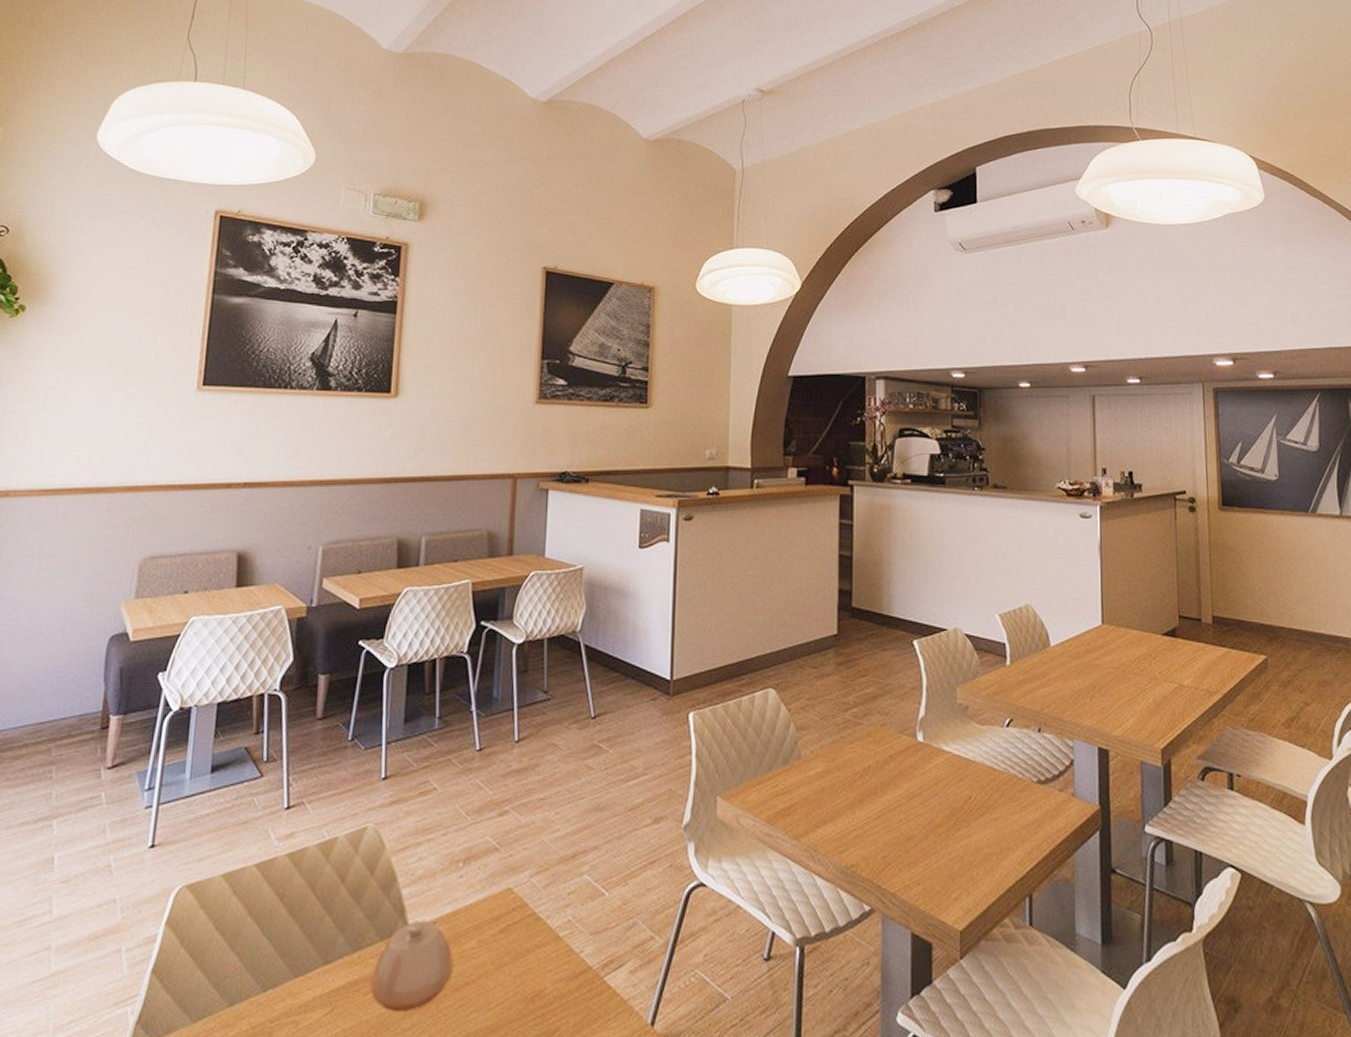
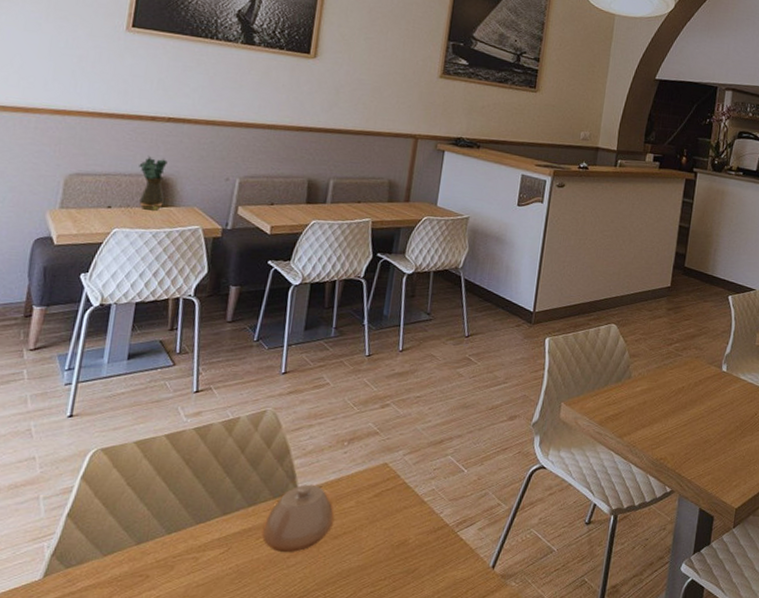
vase: none [215,528,245,593] -> present [138,155,168,212]

